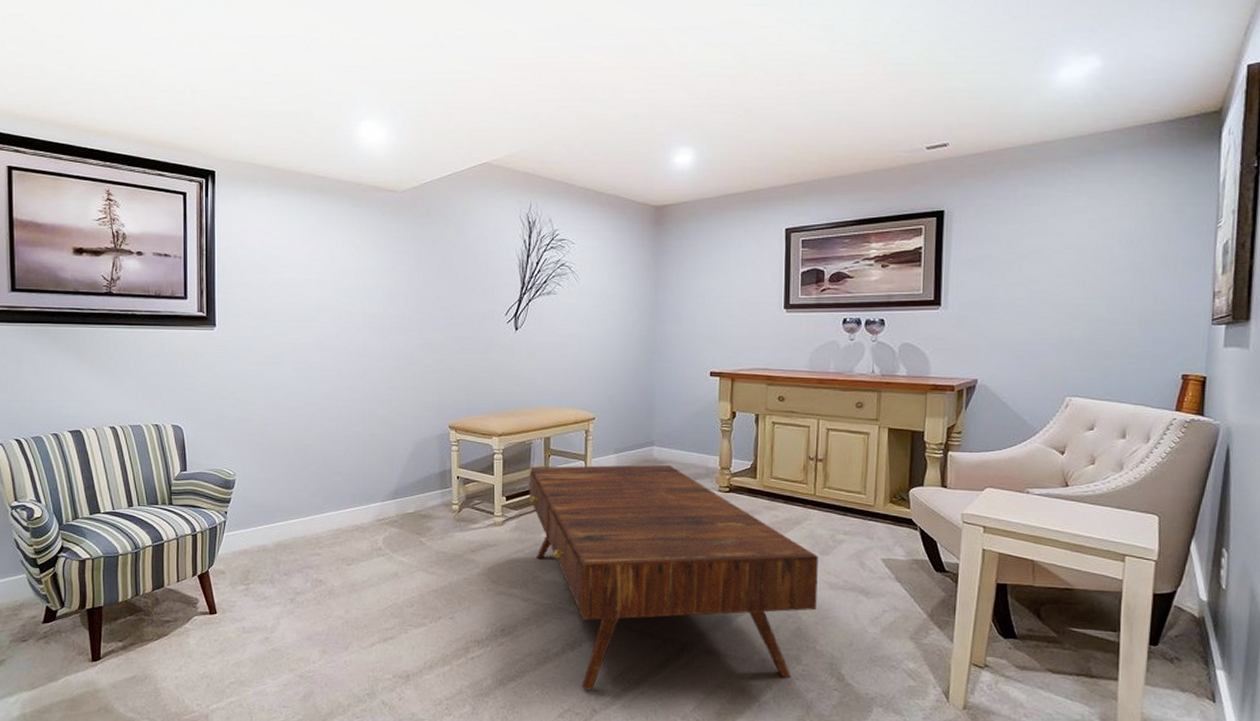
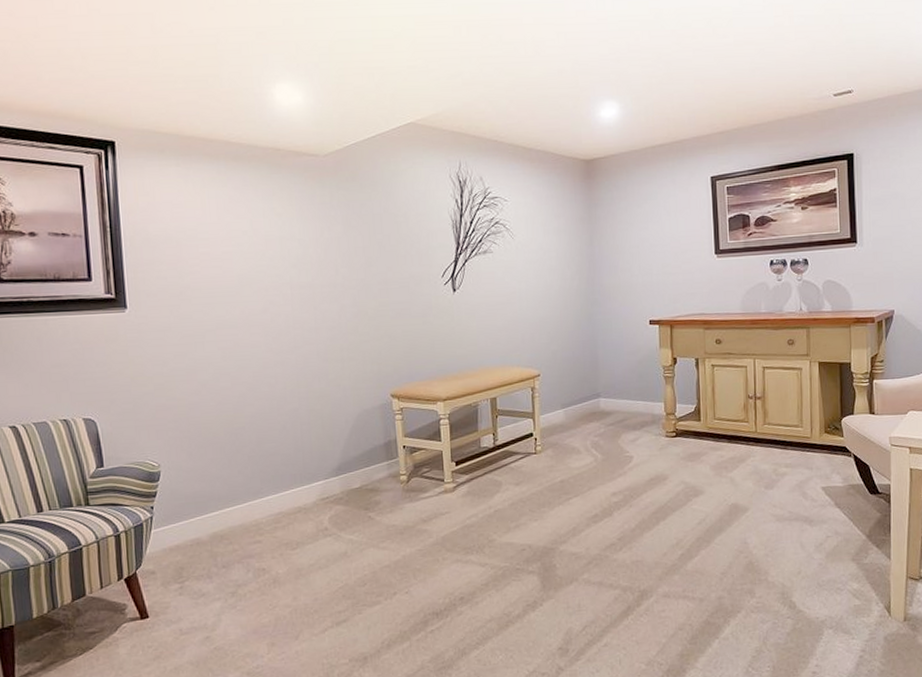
coffee table: present [529,465,818,690] -> none [477,416,766,649]

